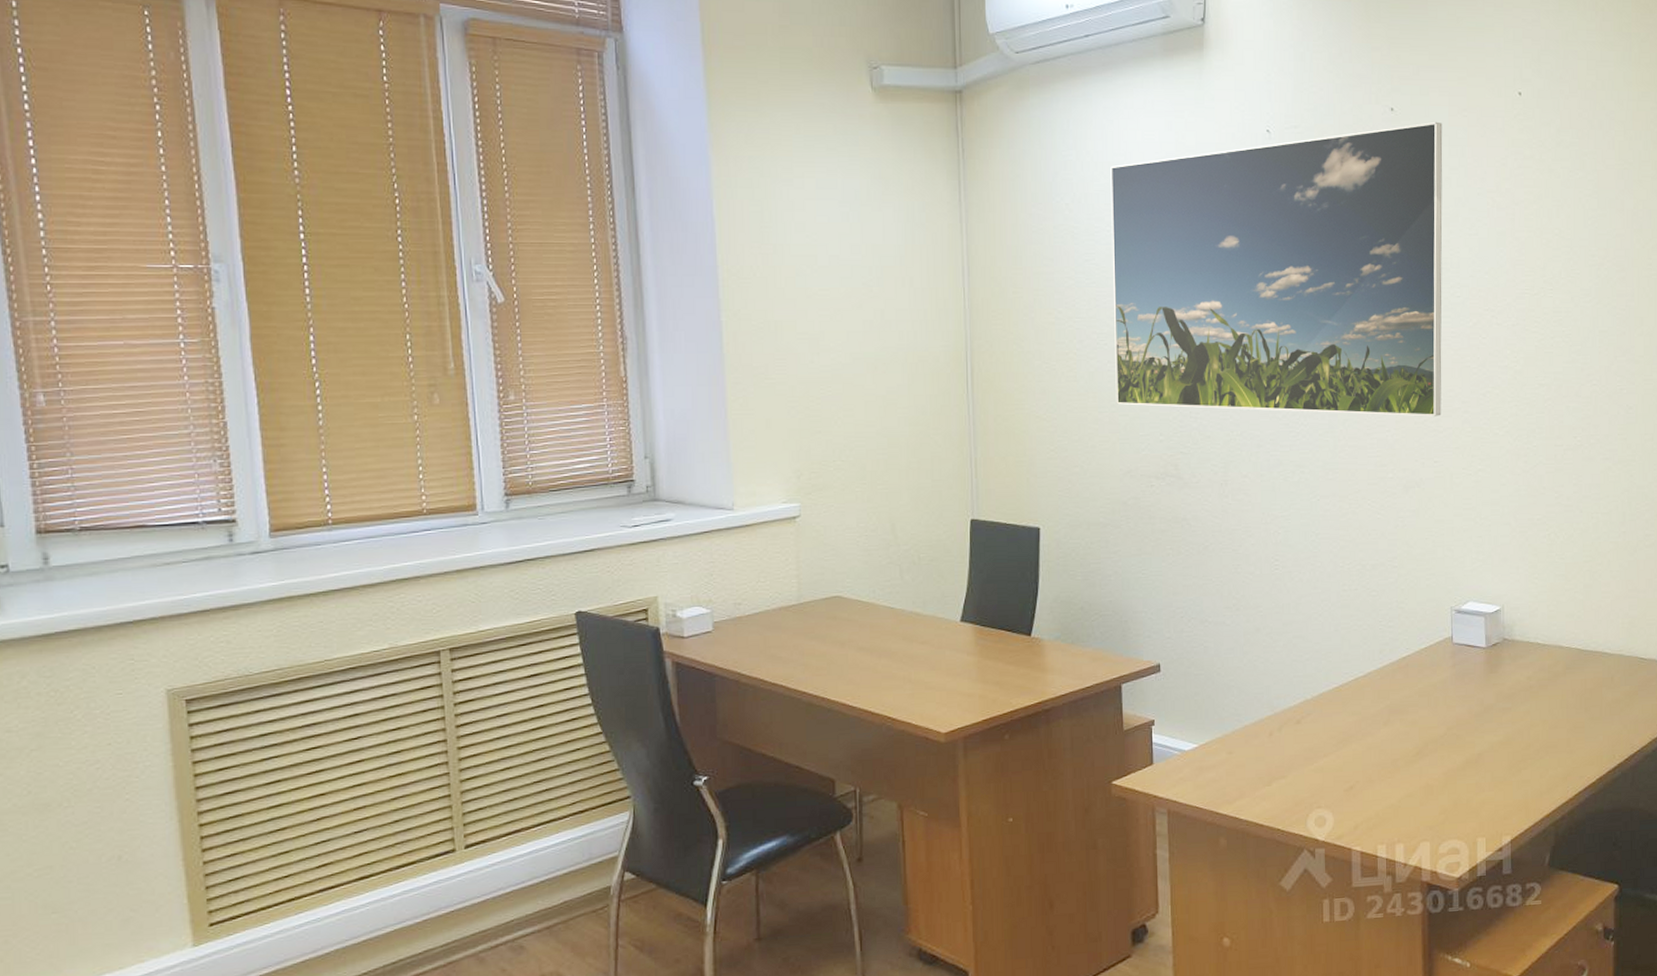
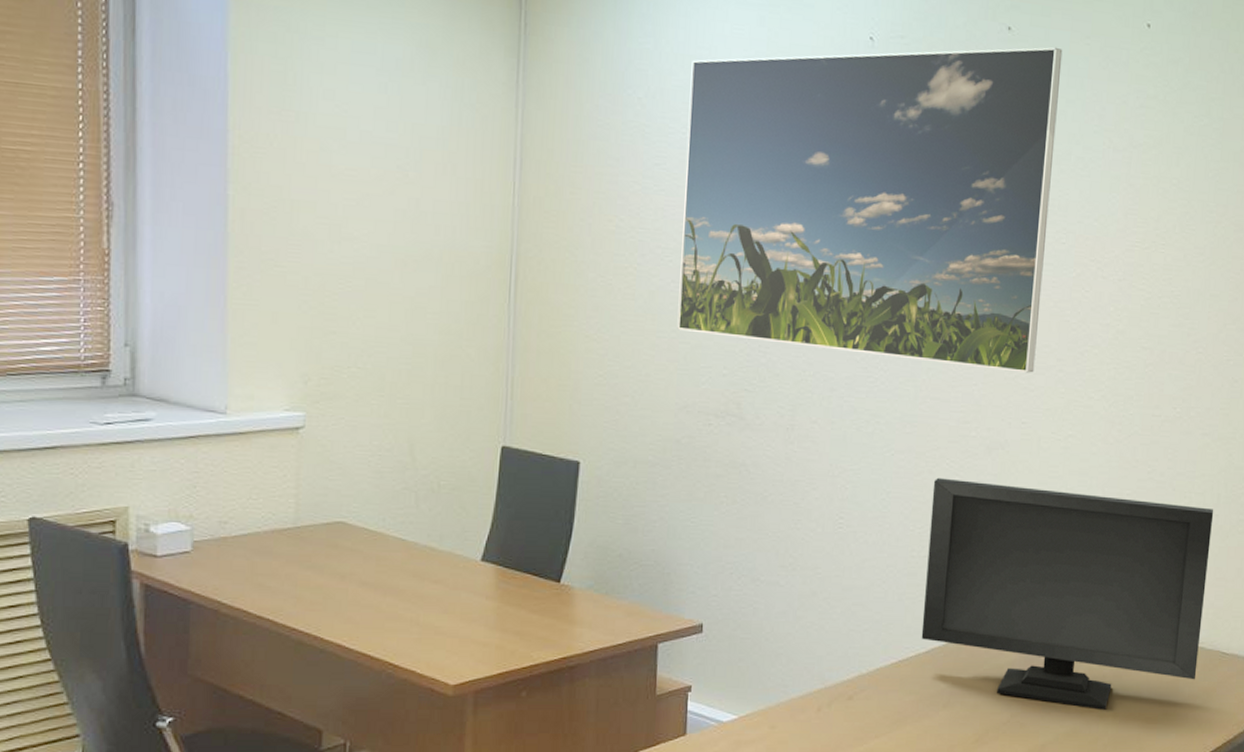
computer monitor: none [1357,517,1621,719] -> present [921,477,1214,711]

